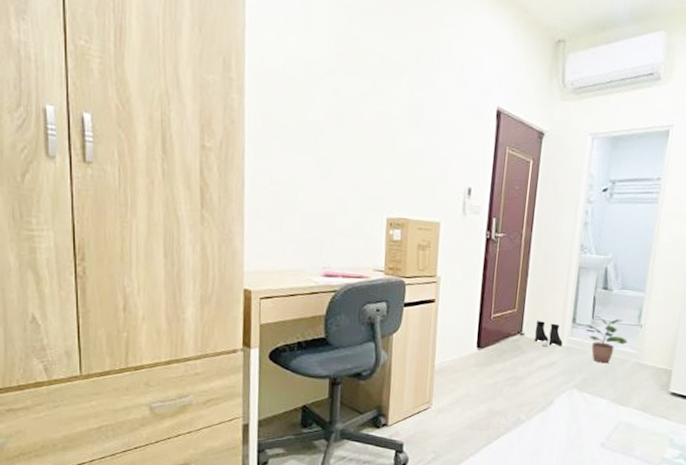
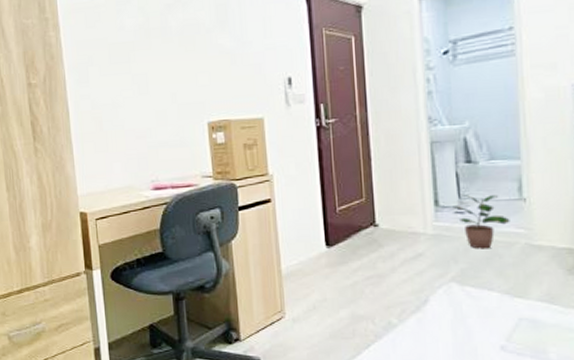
boots: present [535,321,563,347] -> none [390,208,427,237]

